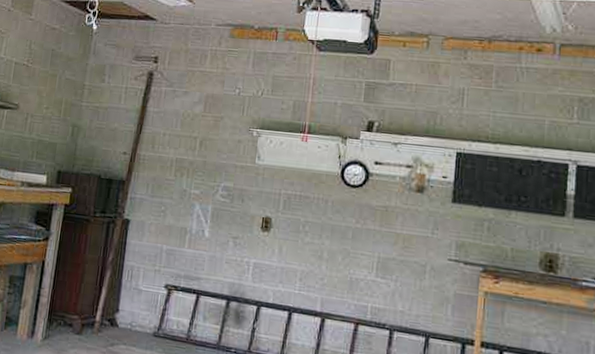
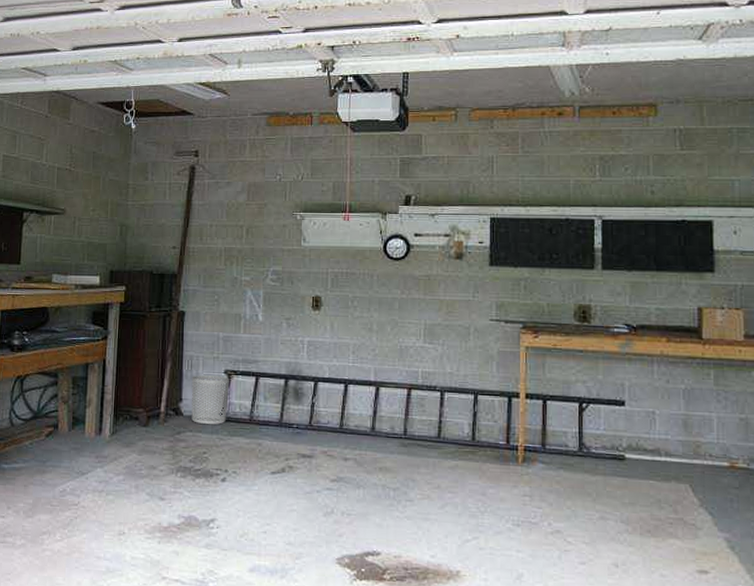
waste bin: none [126,286,169,341] -> present [191,375,229,425]

